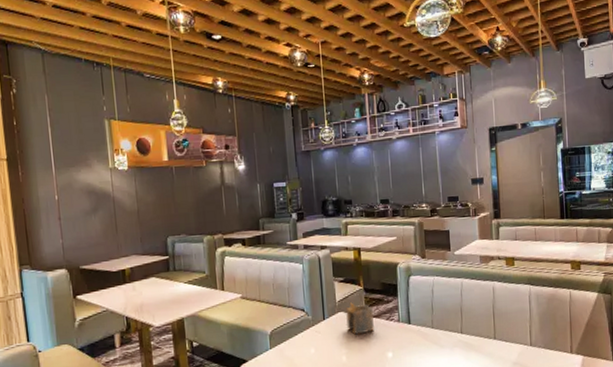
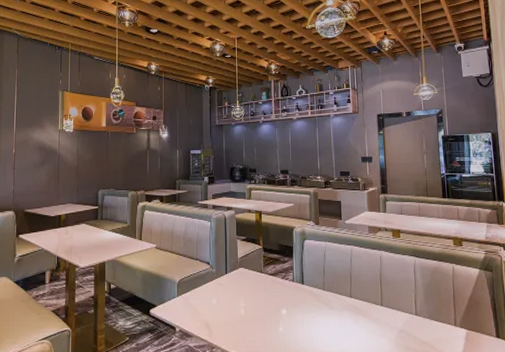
napkin holder: present [345,302,374,335] -> none [245,260,271,290]

